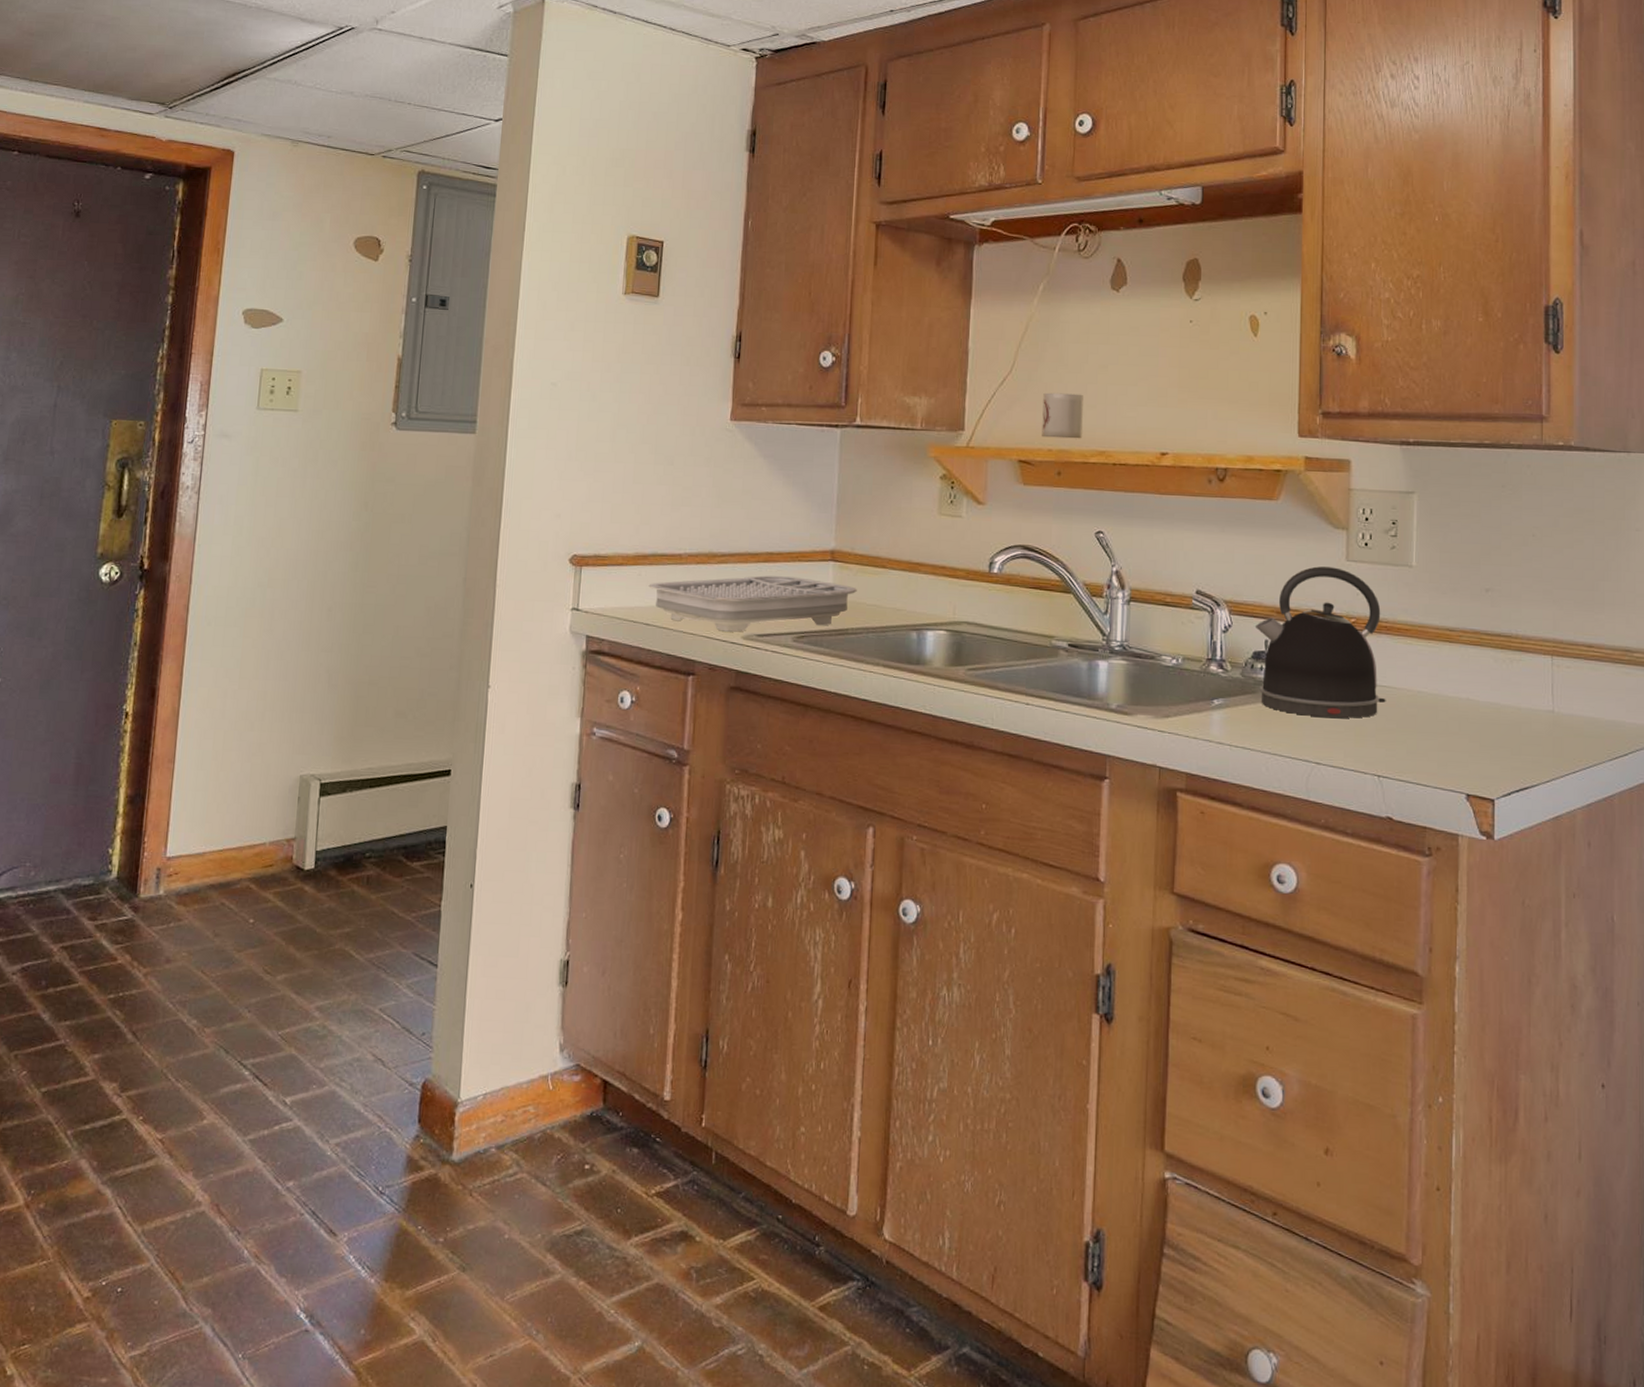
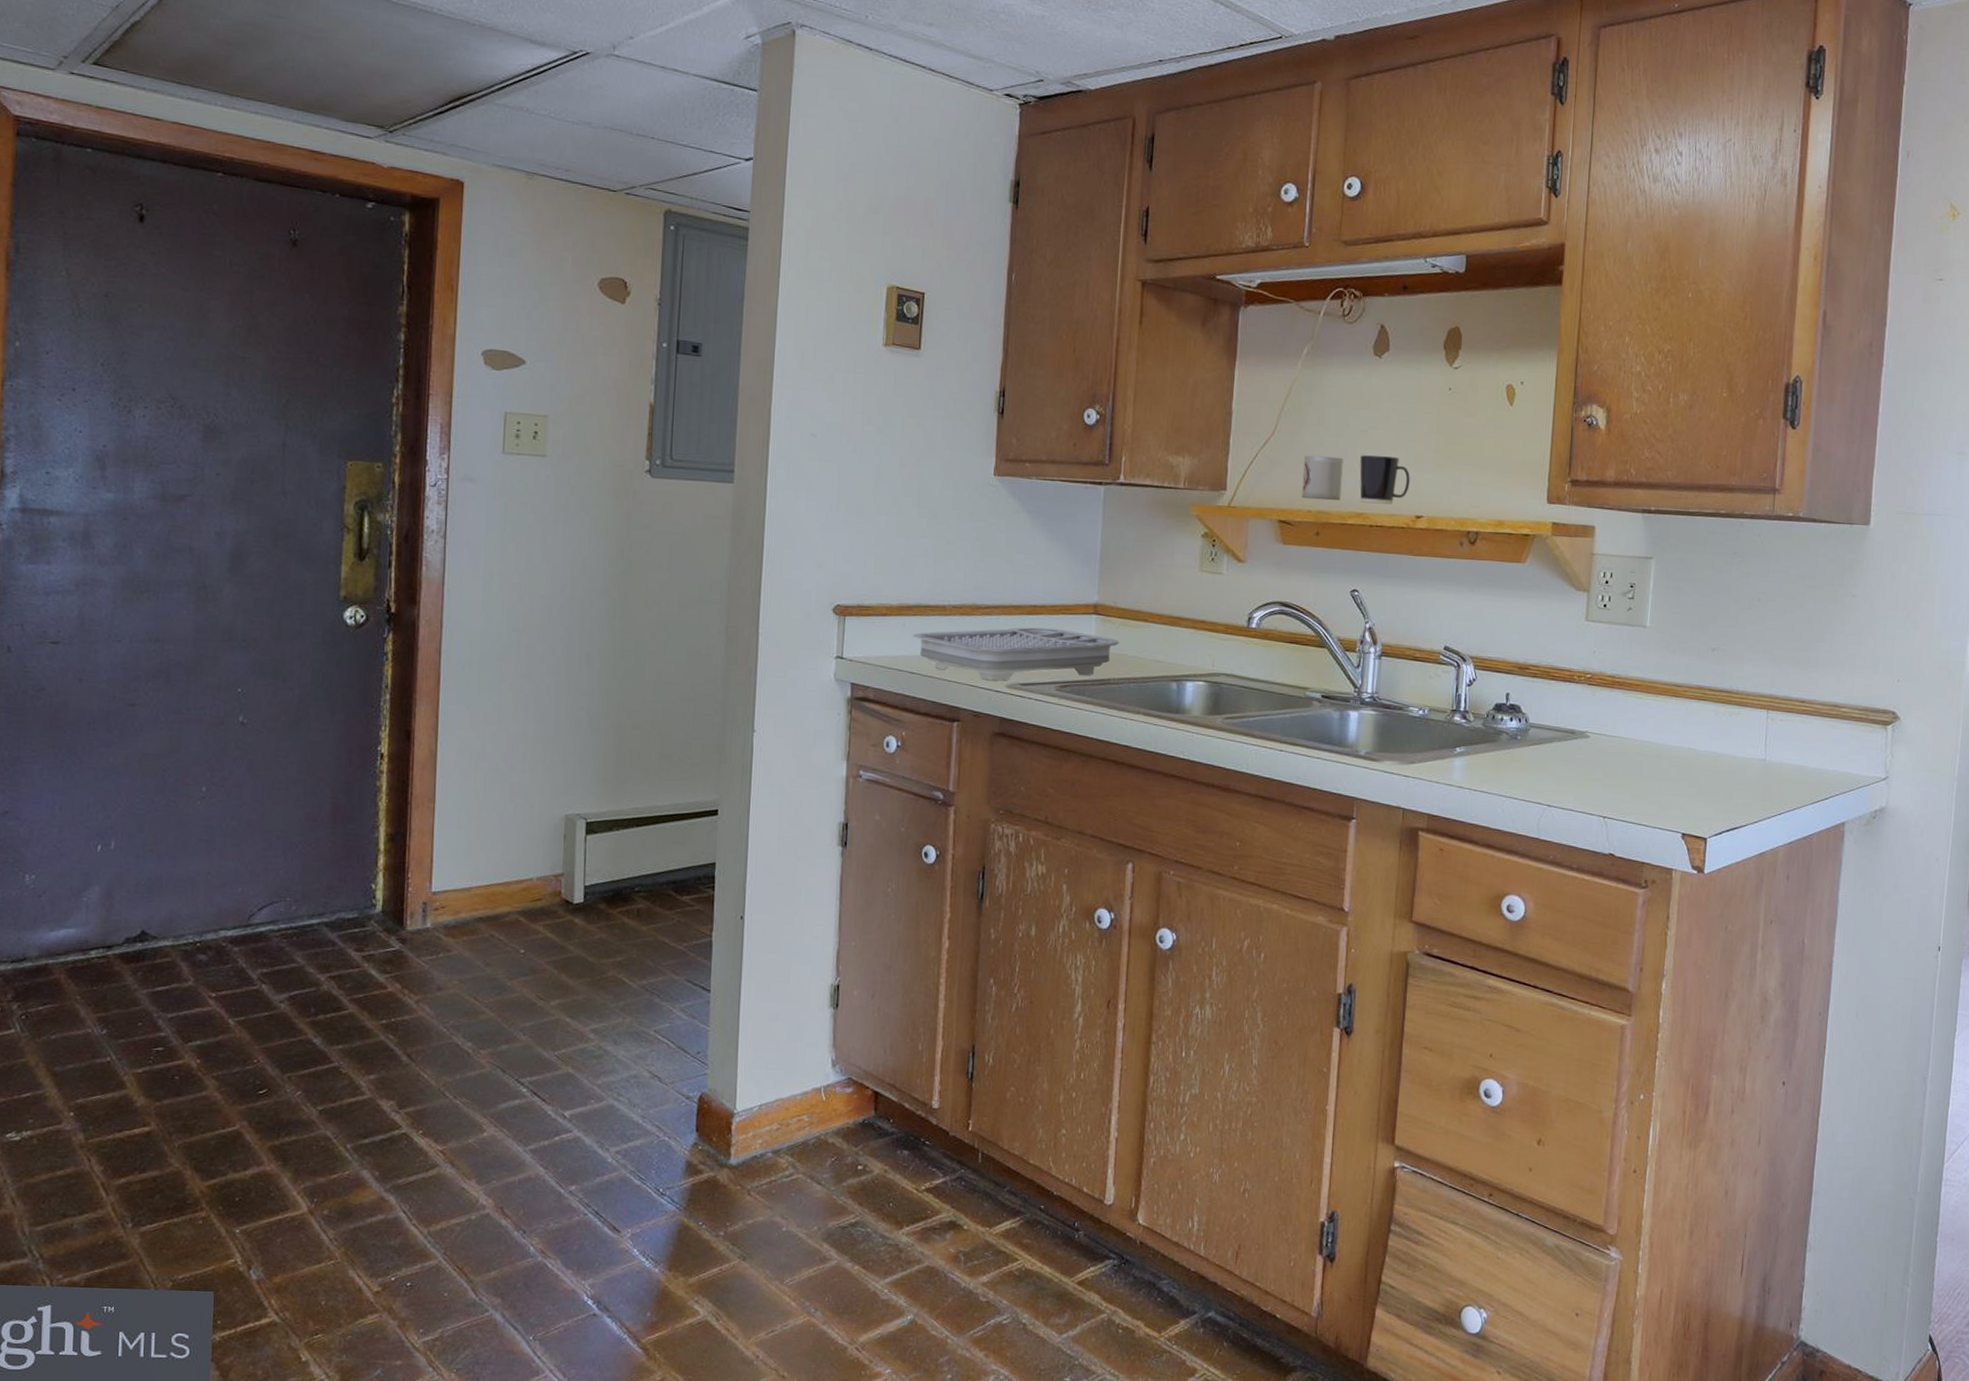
mug: none [1100,391,1153,442] -> present [1359,455,1410,505]
kettle: present [1254,566,1386,718] -> none [1497,625,1615,765]

